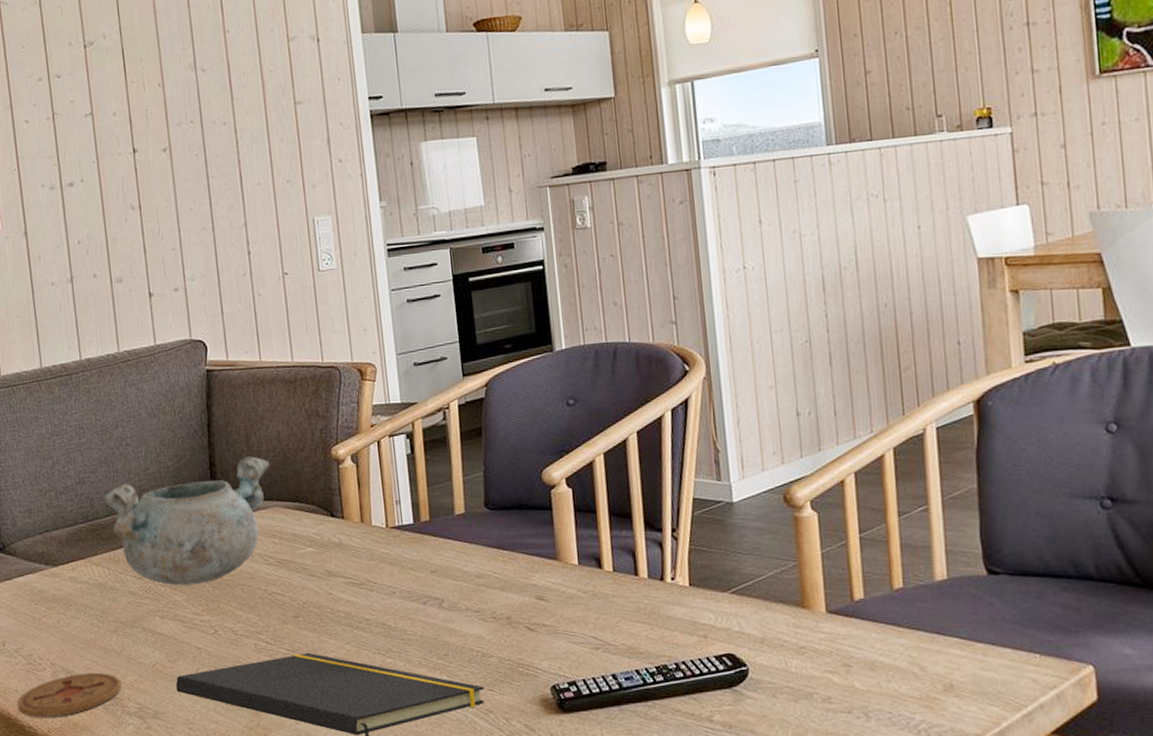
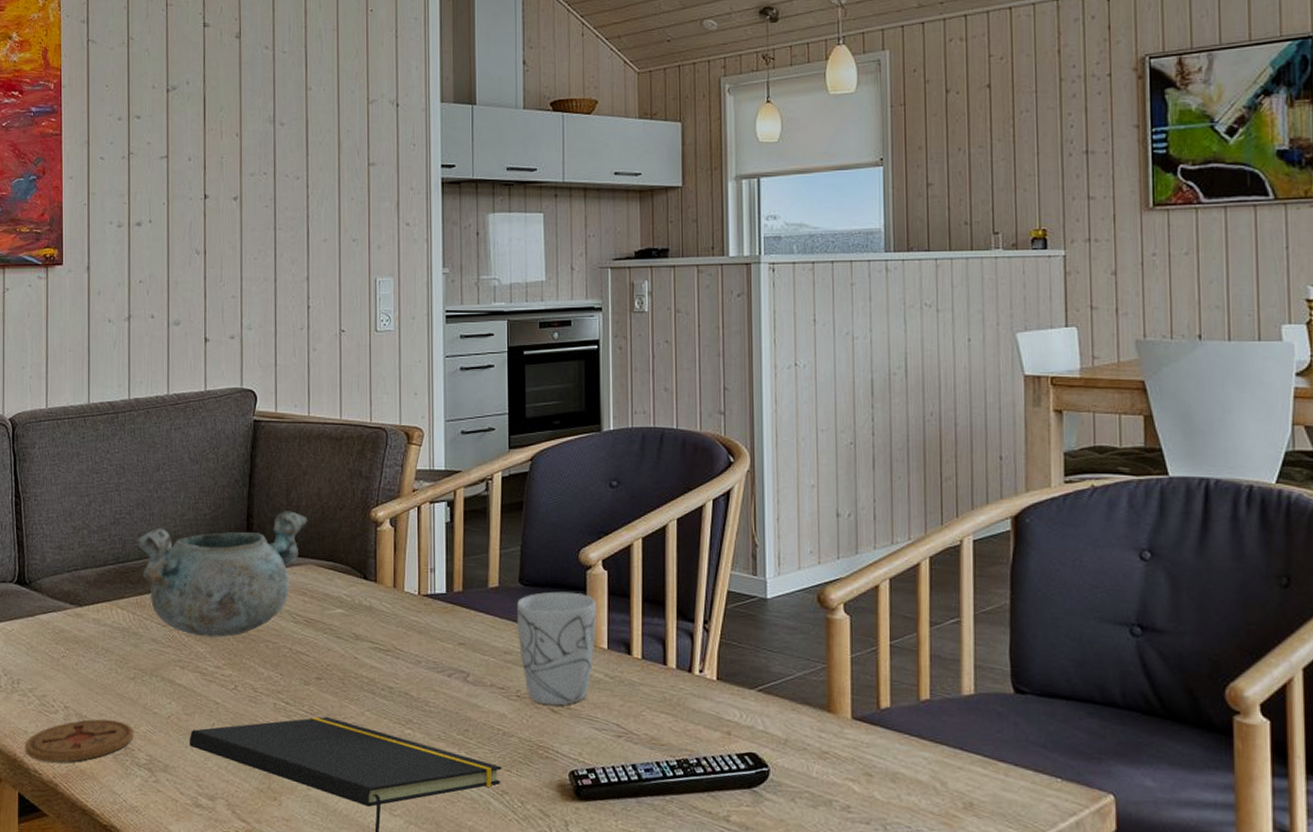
mug: none [484,512,566,624] -> present [516,591,596,706]

